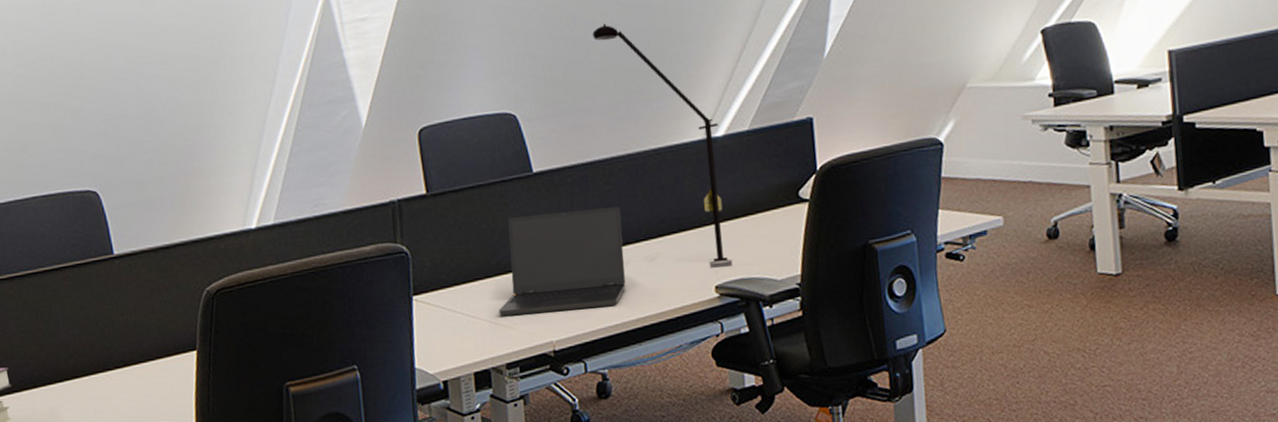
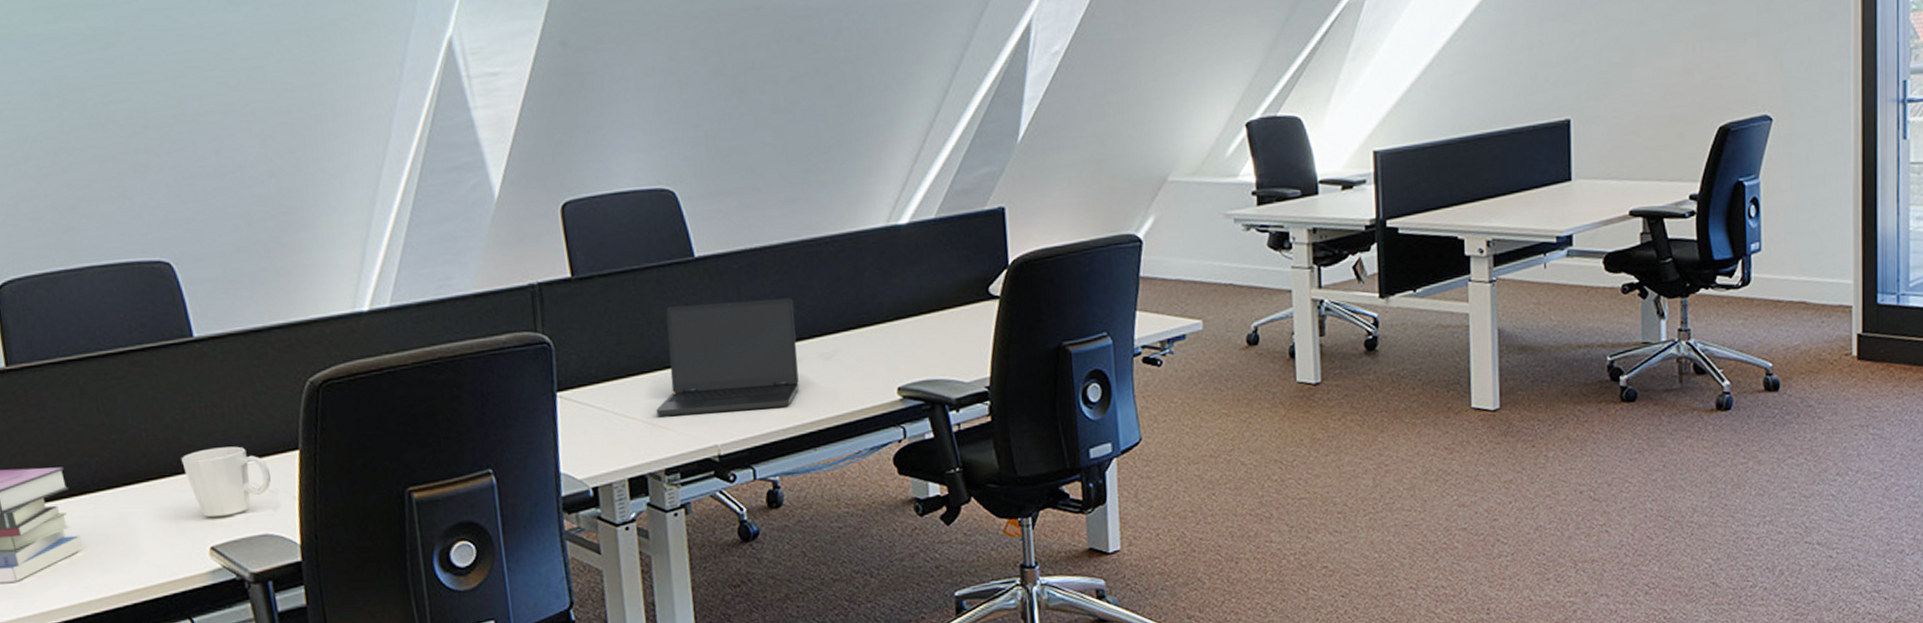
mug: none [101,348,173,410] -> present [181,446,271,518]
desk lamp: present [593,24,733,269] -> none [762,93,917,369]

